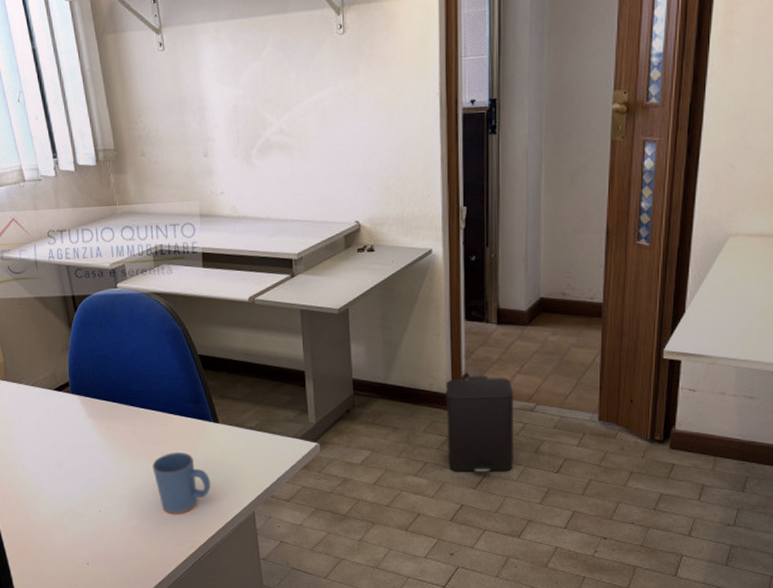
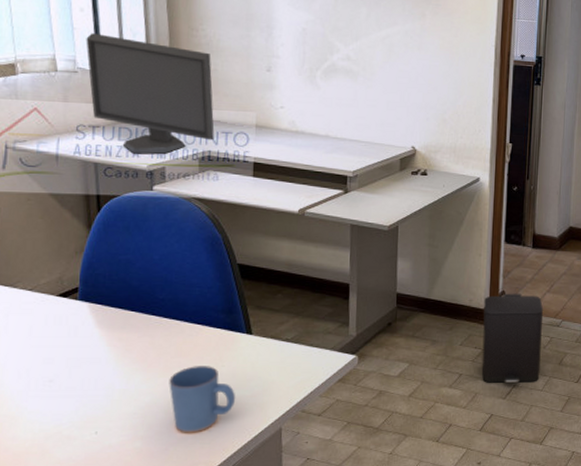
monitor: none [43,139,164,254] -> present [86,33,215,155]

